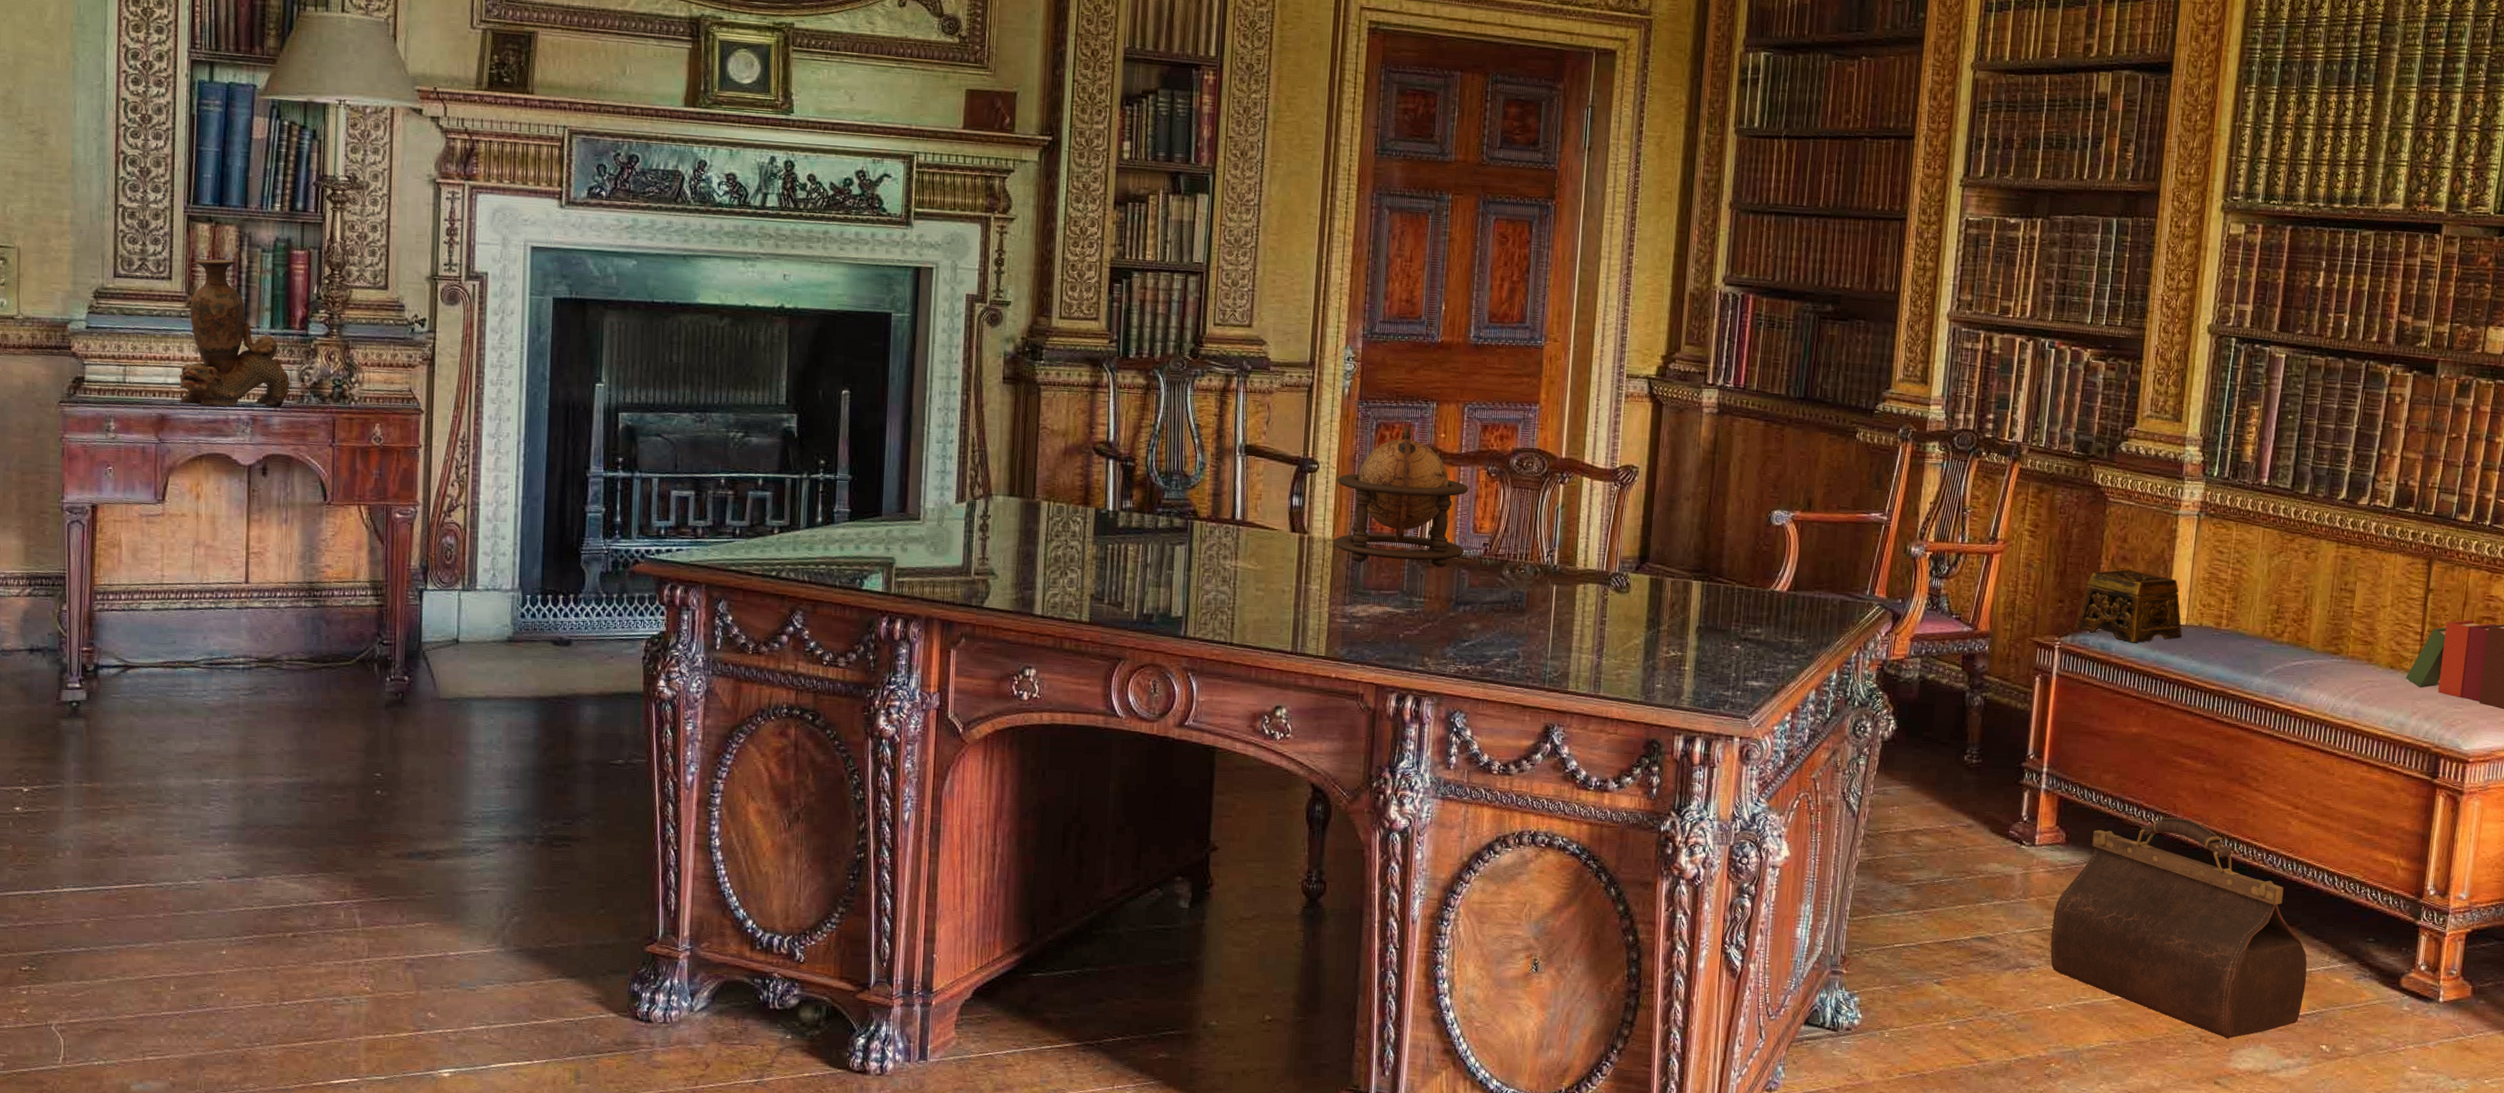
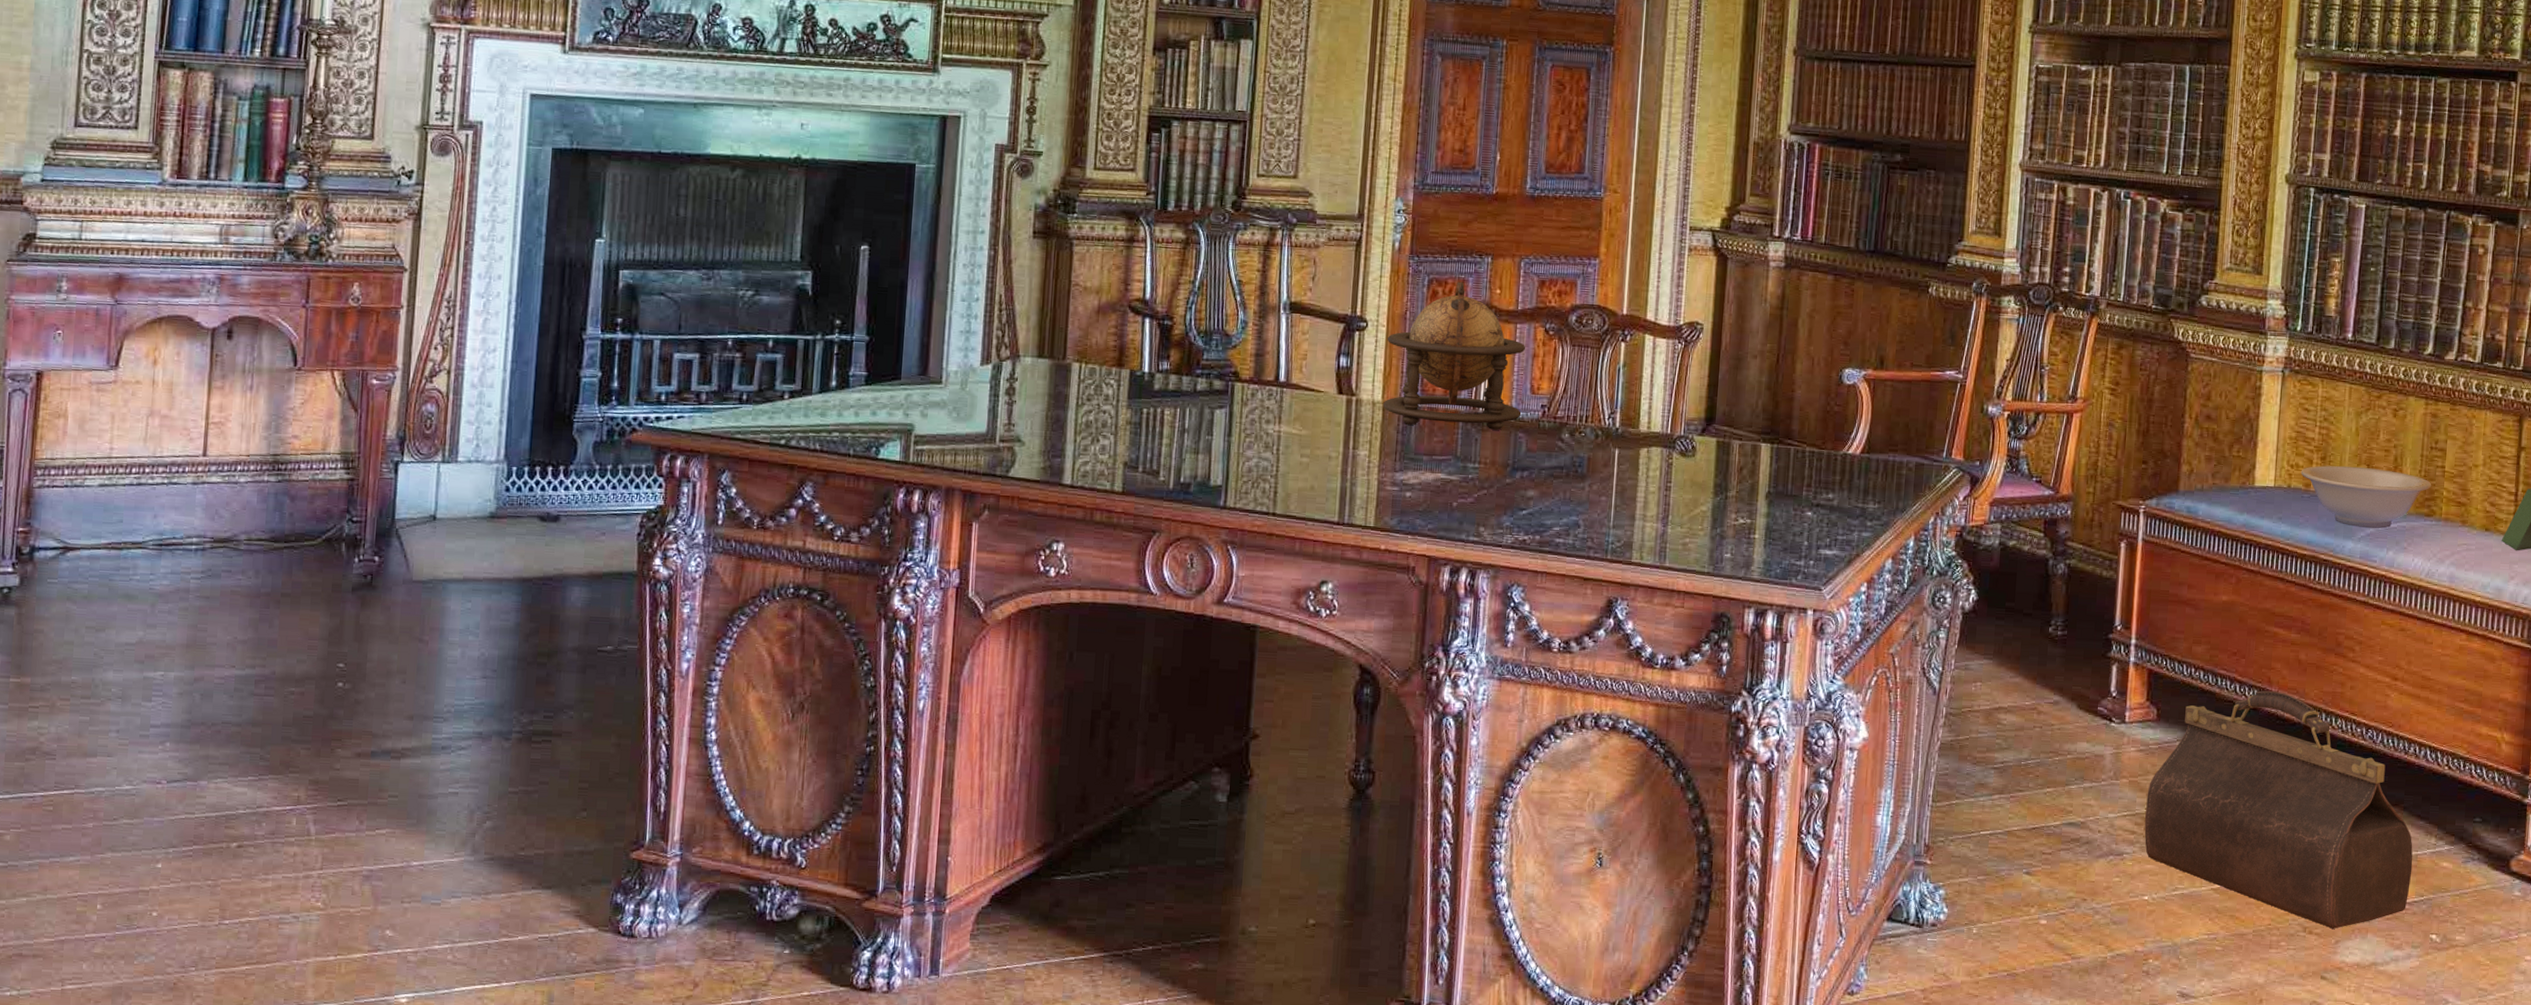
vase with dog figurine: present [179,259,291,408] -> none [139,107,263,266]
decorative box: present [2075,569,2182,643] -> none [2159,428,2270,506]
decorative bowl: none [2212,605,2340,666] -> present [2301,465,2432,529]

